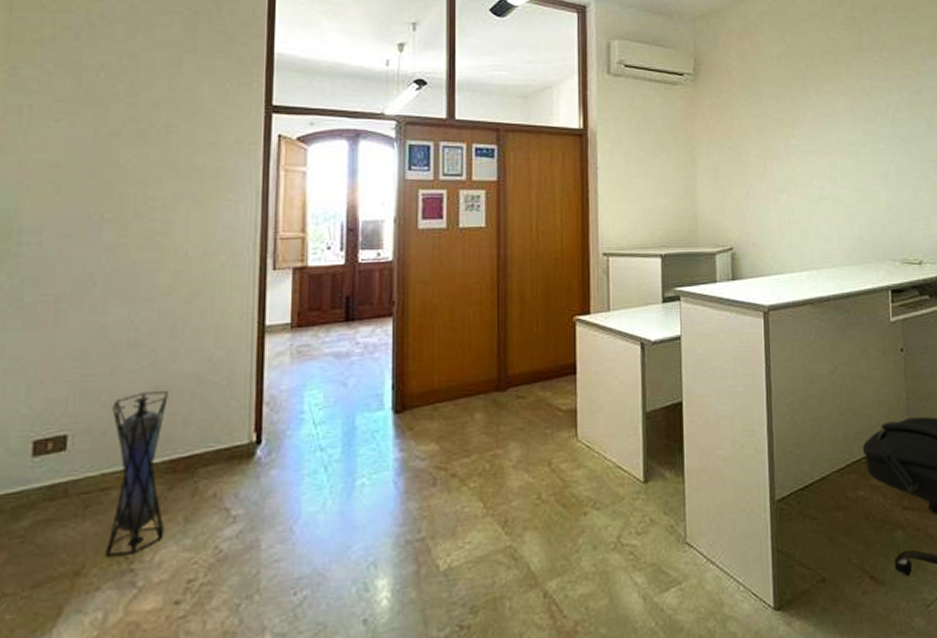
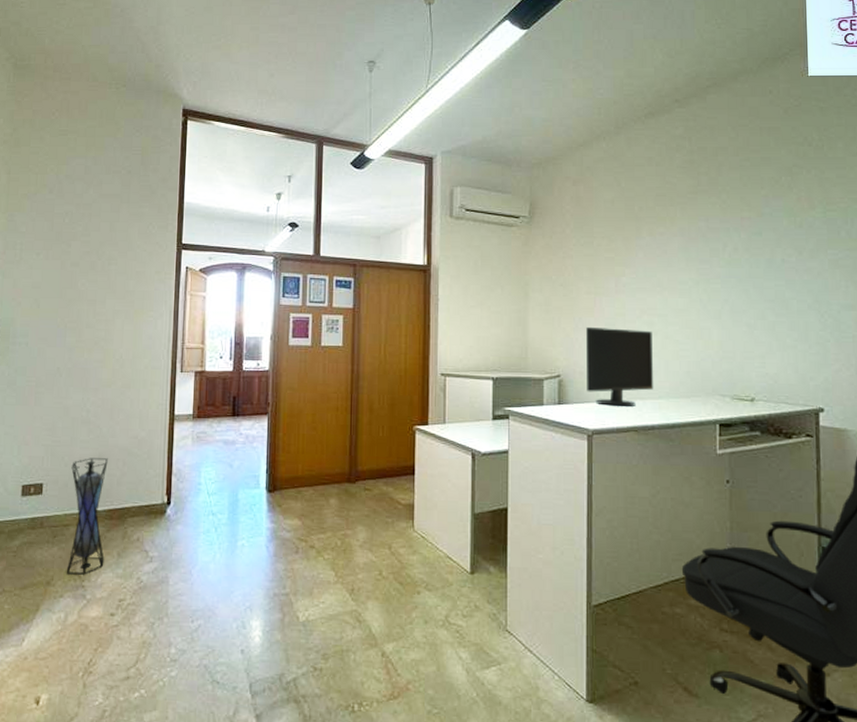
monitor: none [758,193,828,278] -> present [586,326,654,406]

